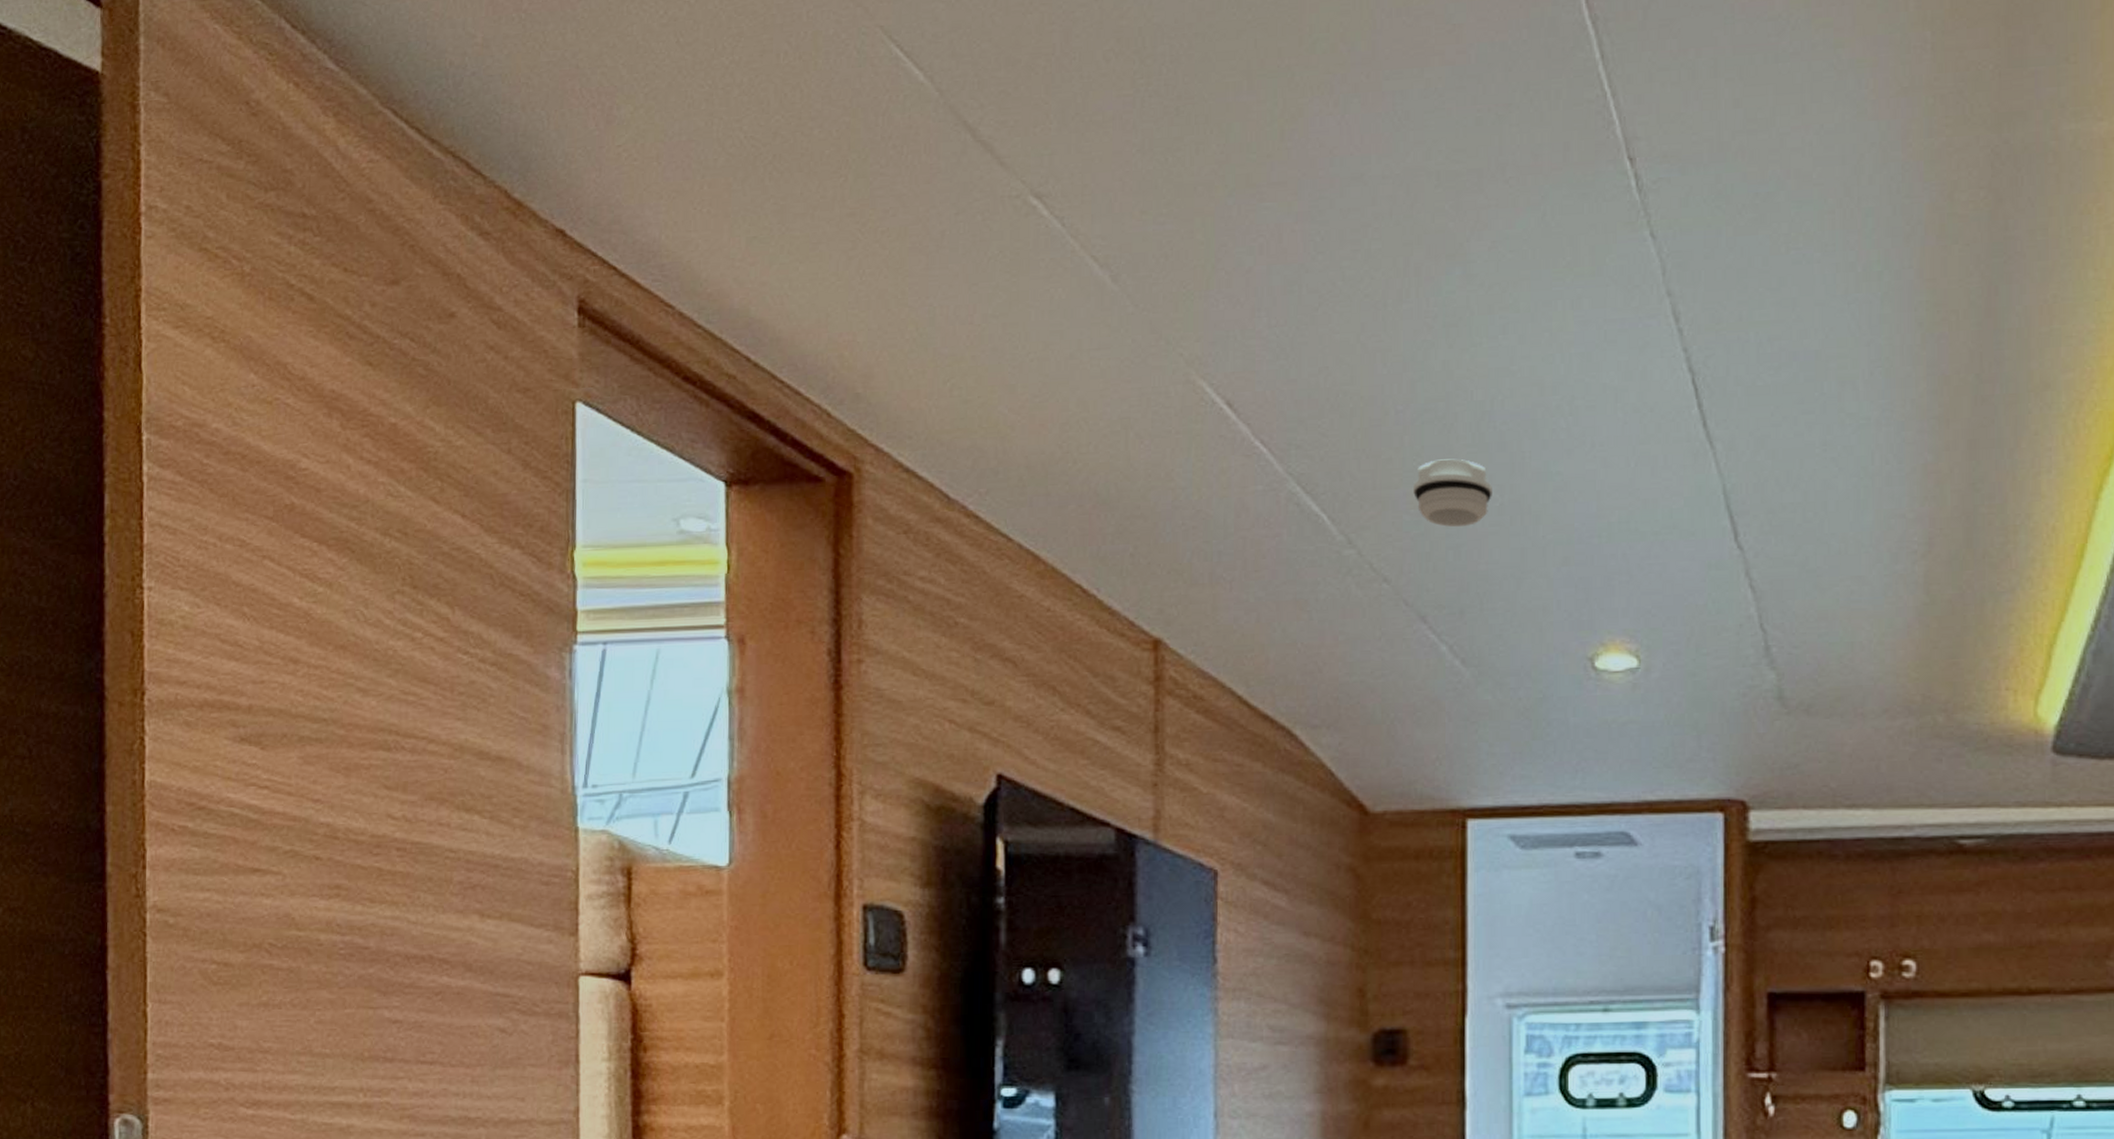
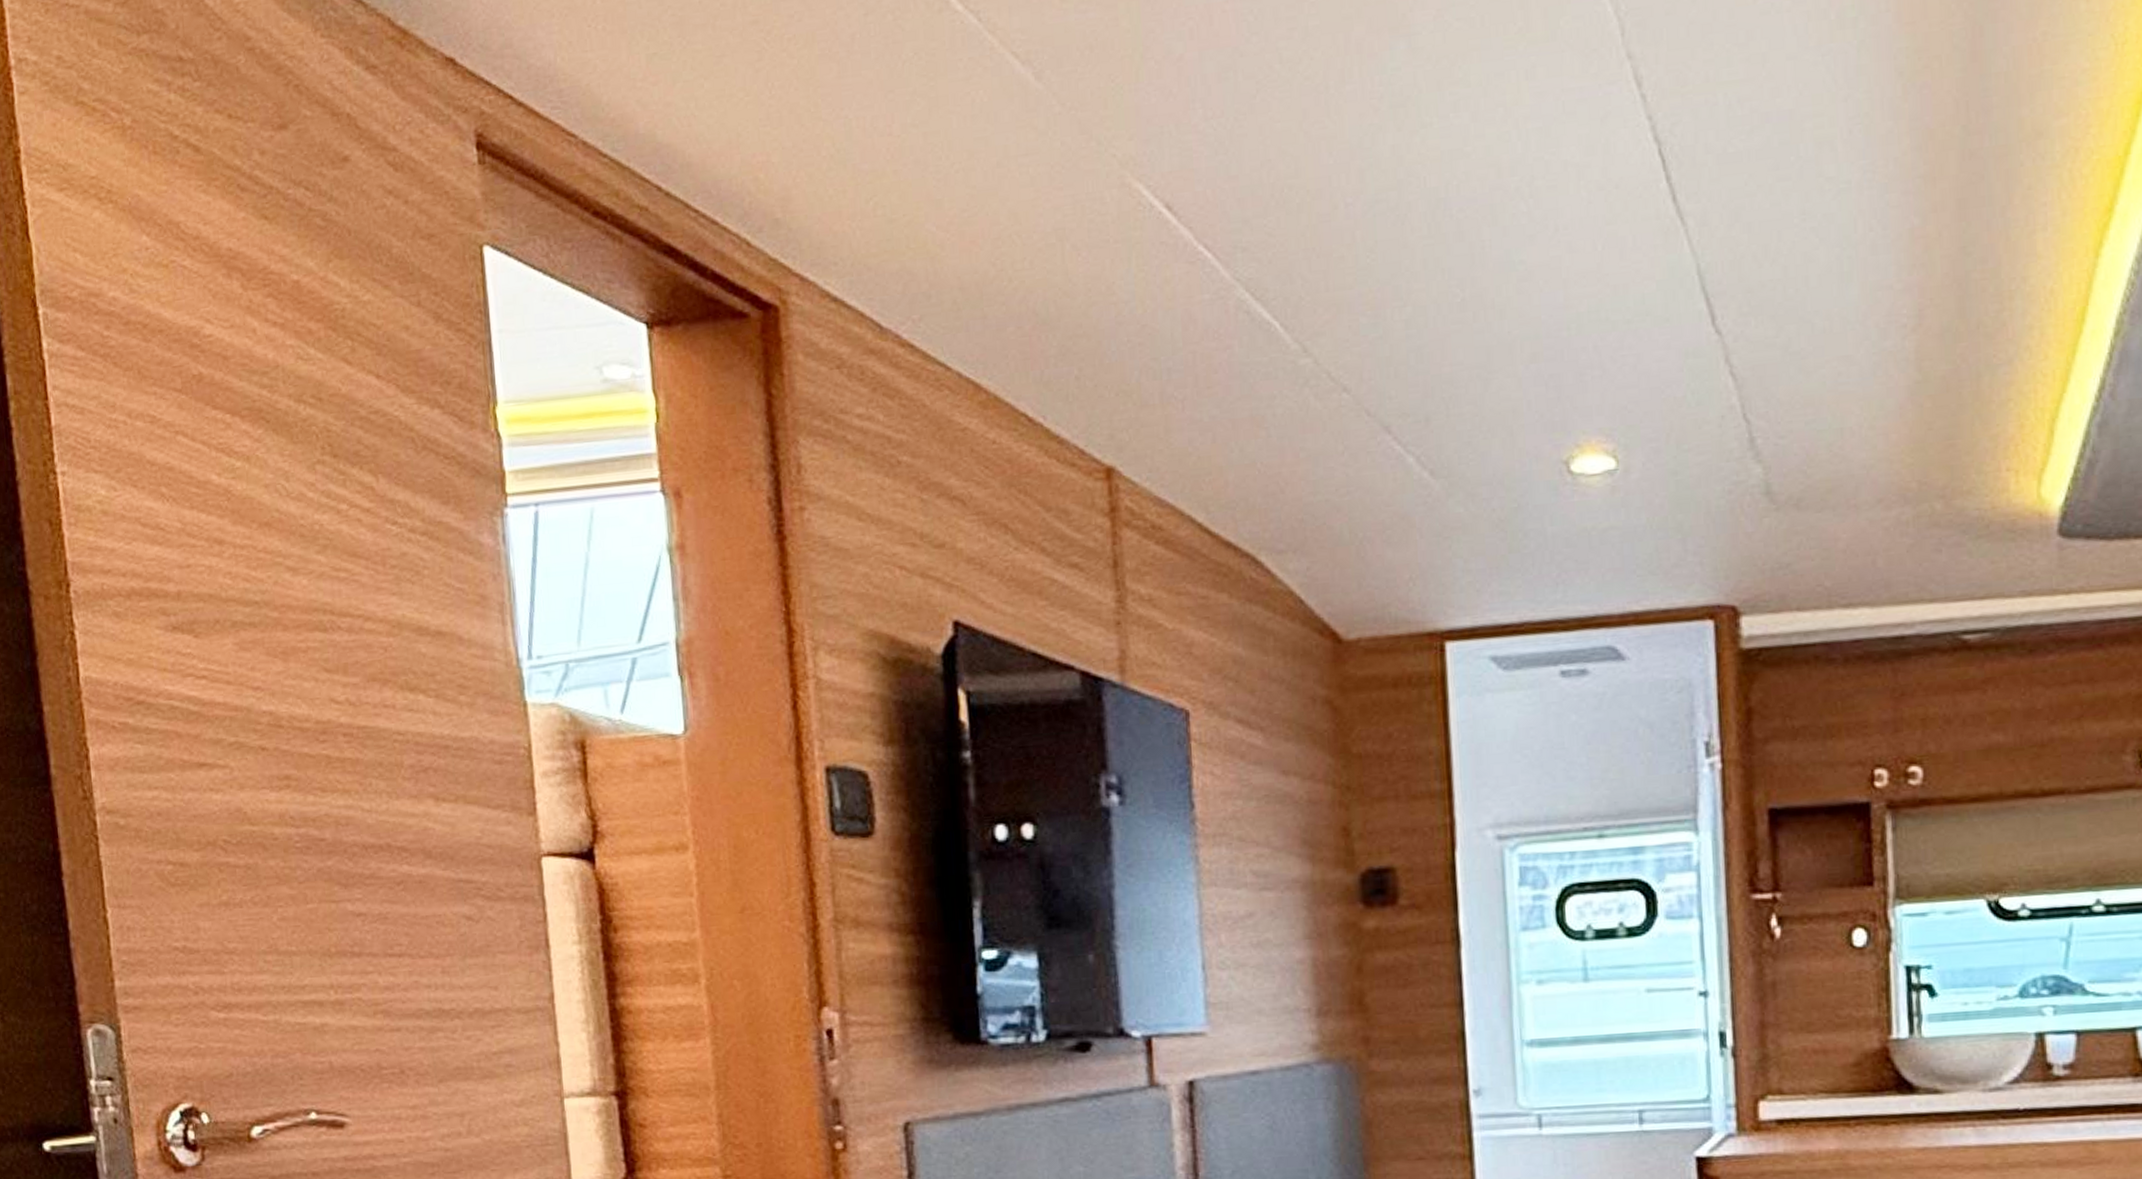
smoke detector: present [1413,458,1492,527] -> none [1368,252,1453,328]

